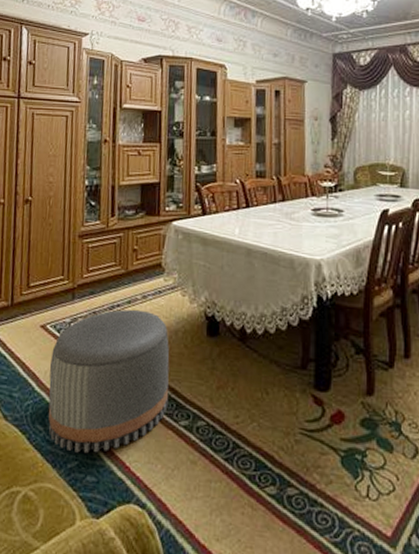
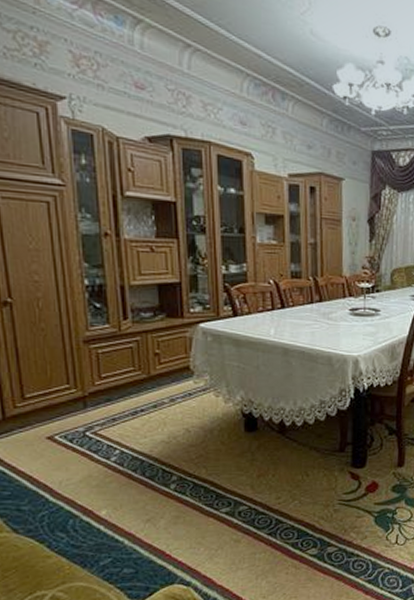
pouf: present [48,309,170,454] -> none [64,413,208,551]

